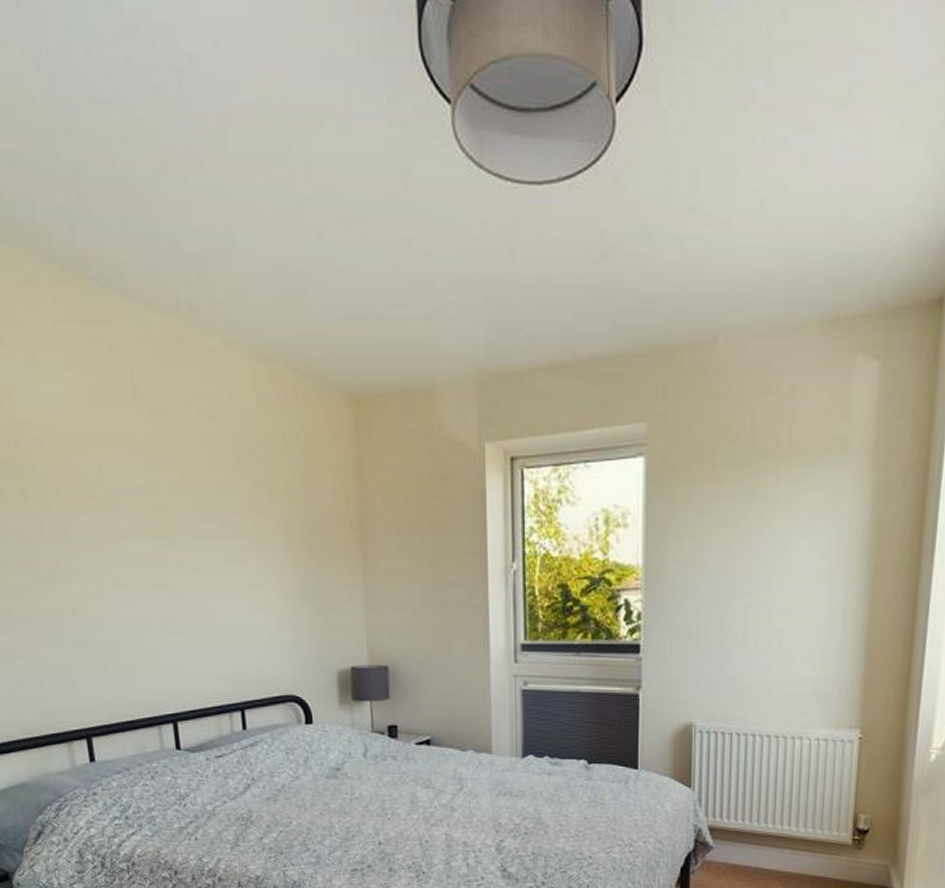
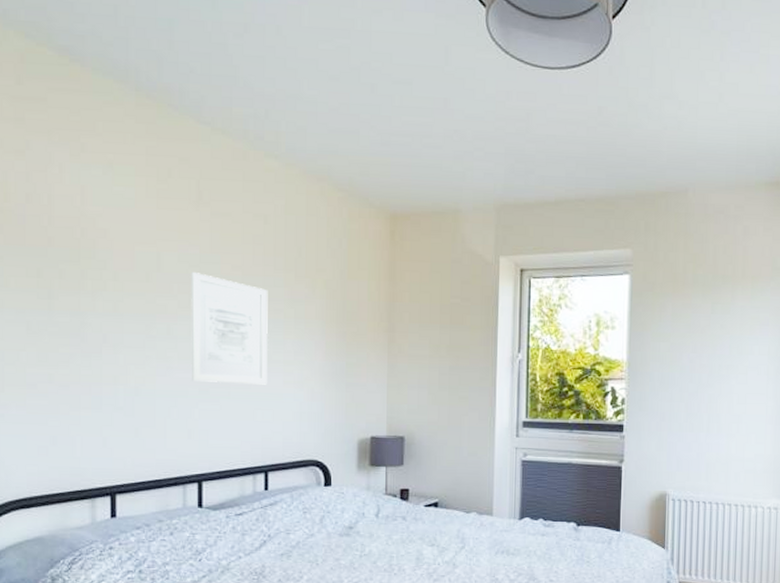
wall art: none [137,482,233,612] -> present [191,271,268,385]

